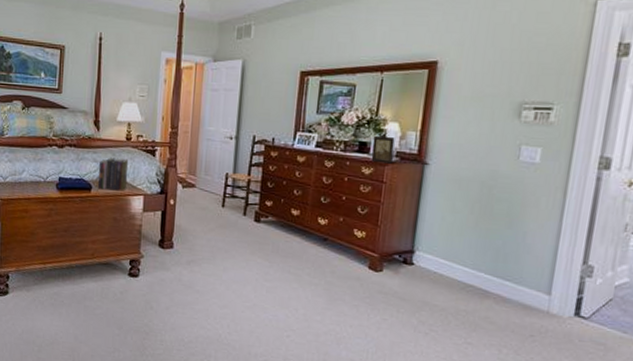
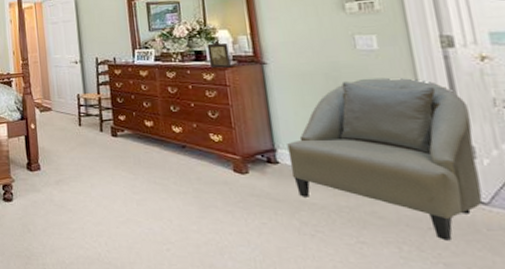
armchair: none [422,191,602,348] -> present [287,77,483,241]

